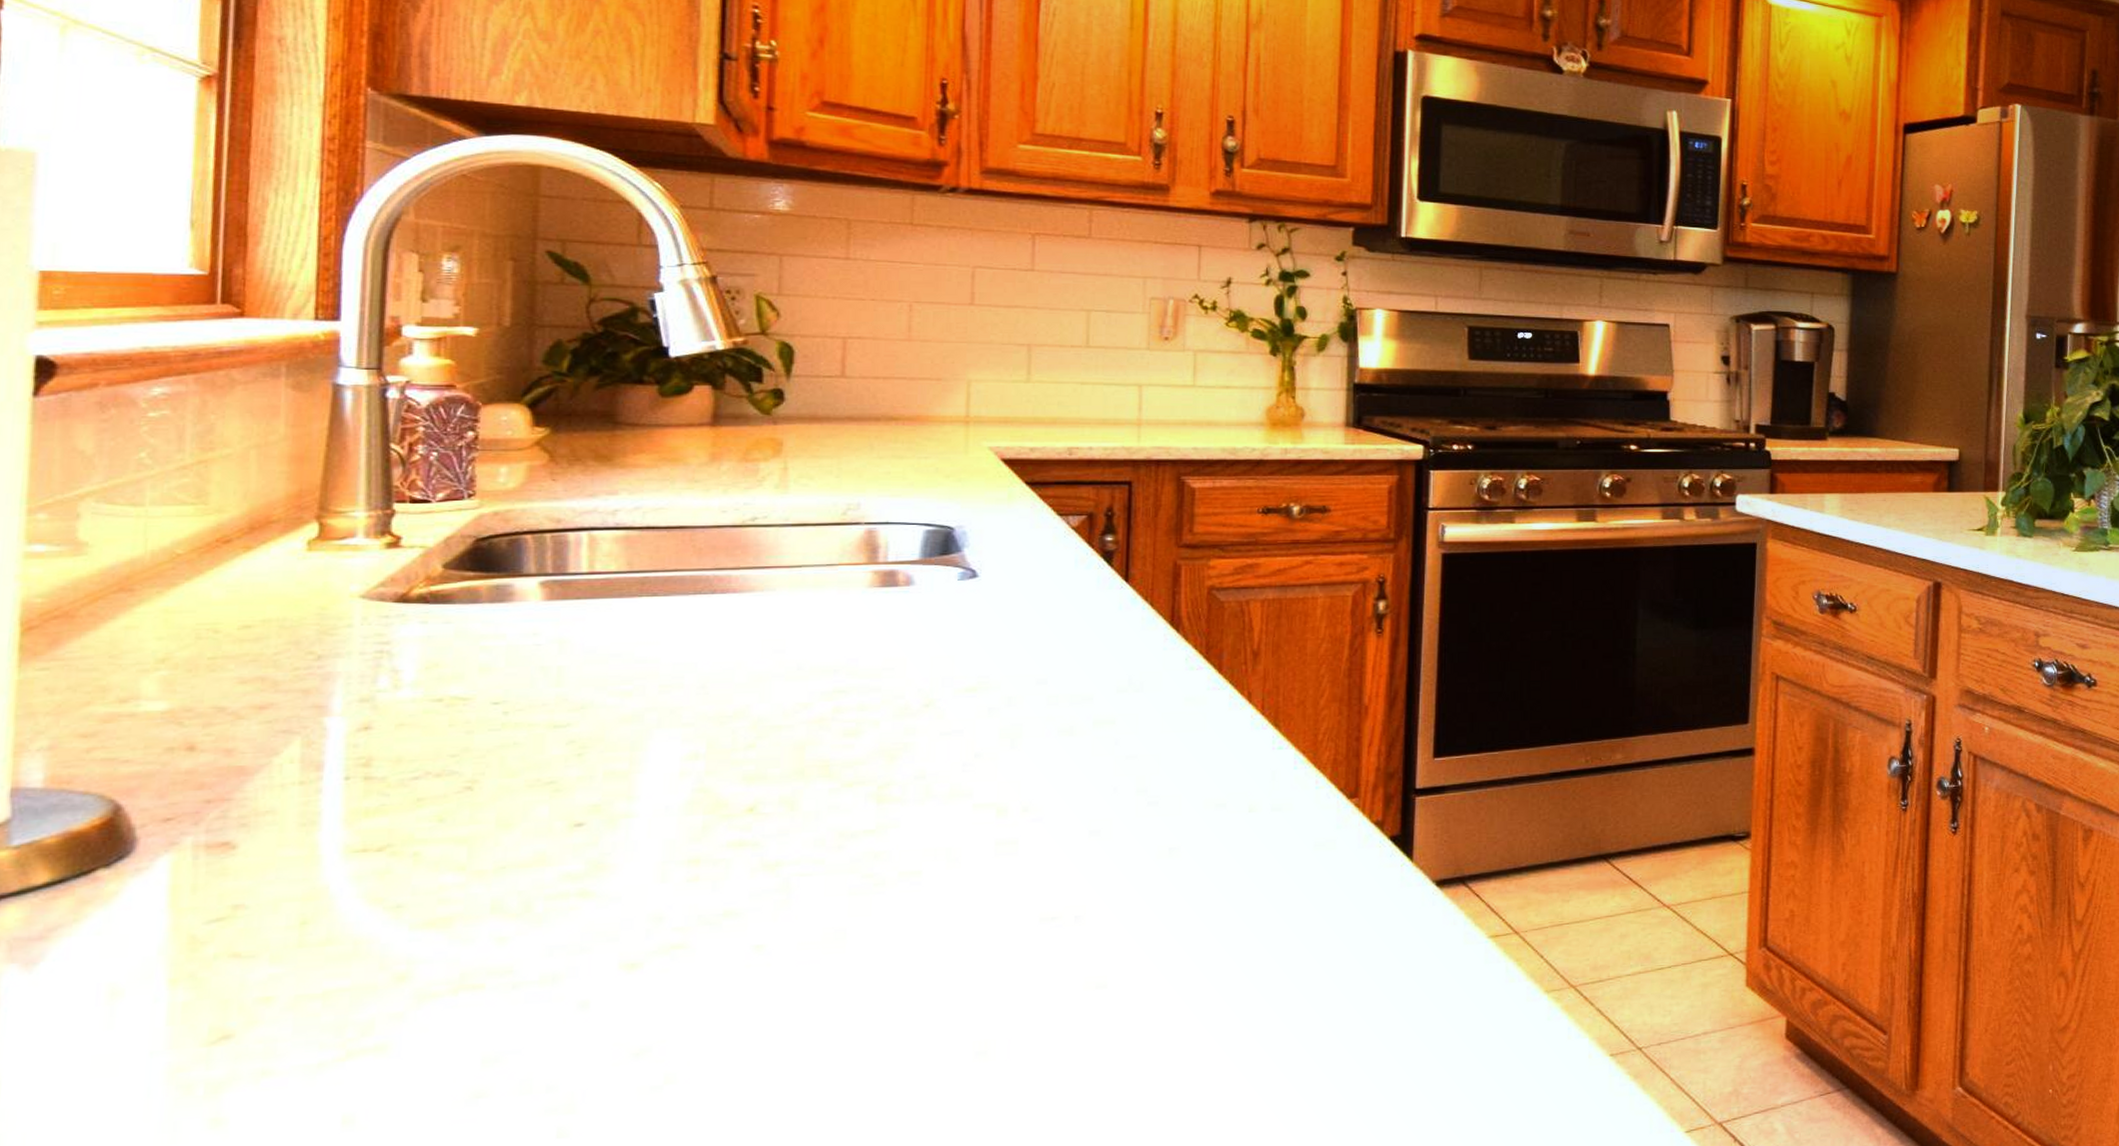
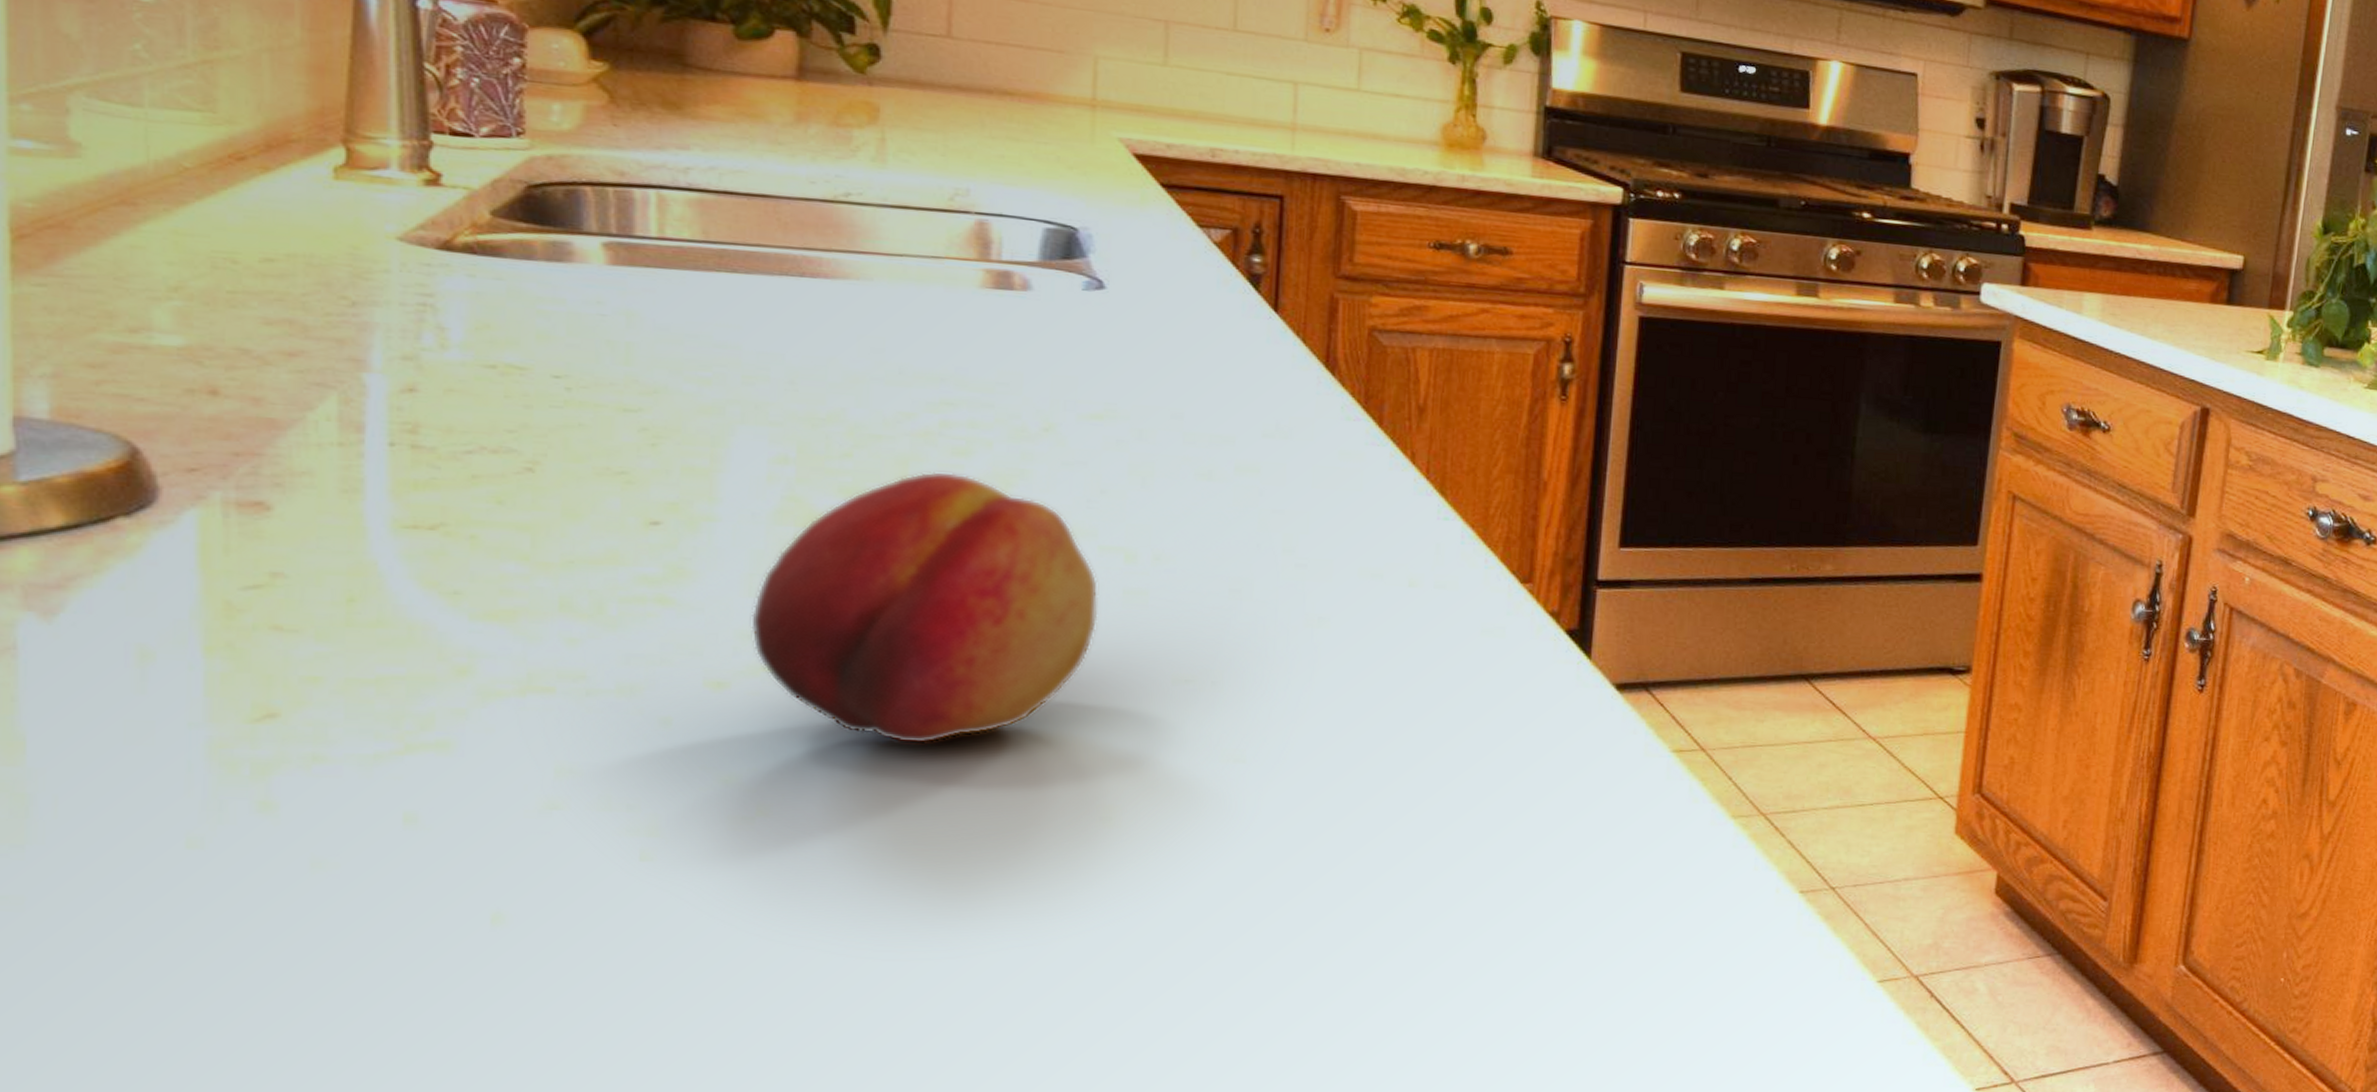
fruit: none [662,751,974,1003] -> present [751,471,1099,745]

